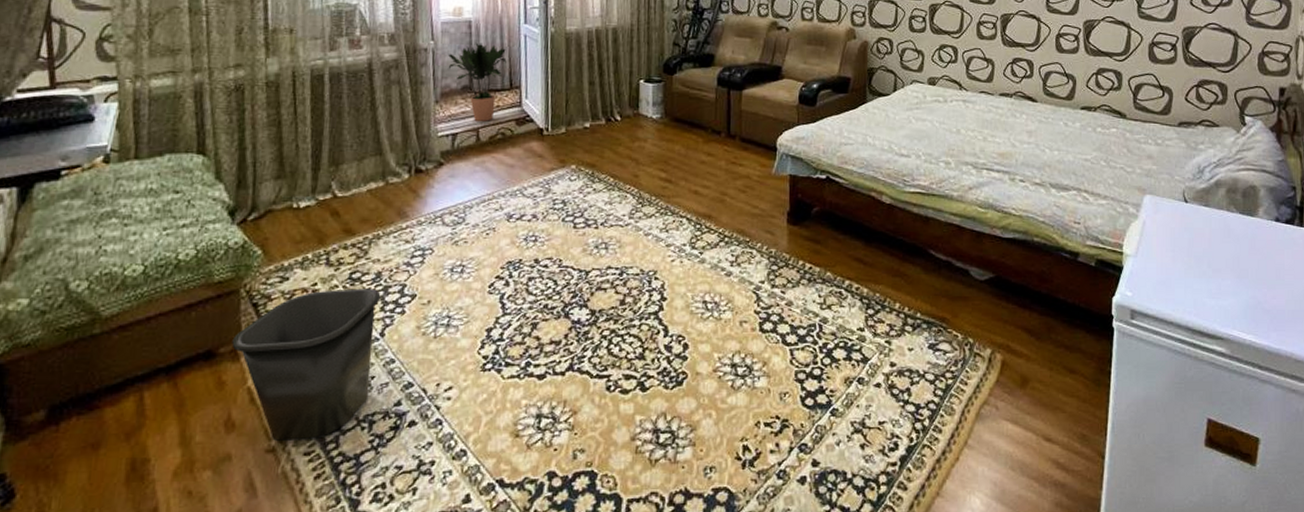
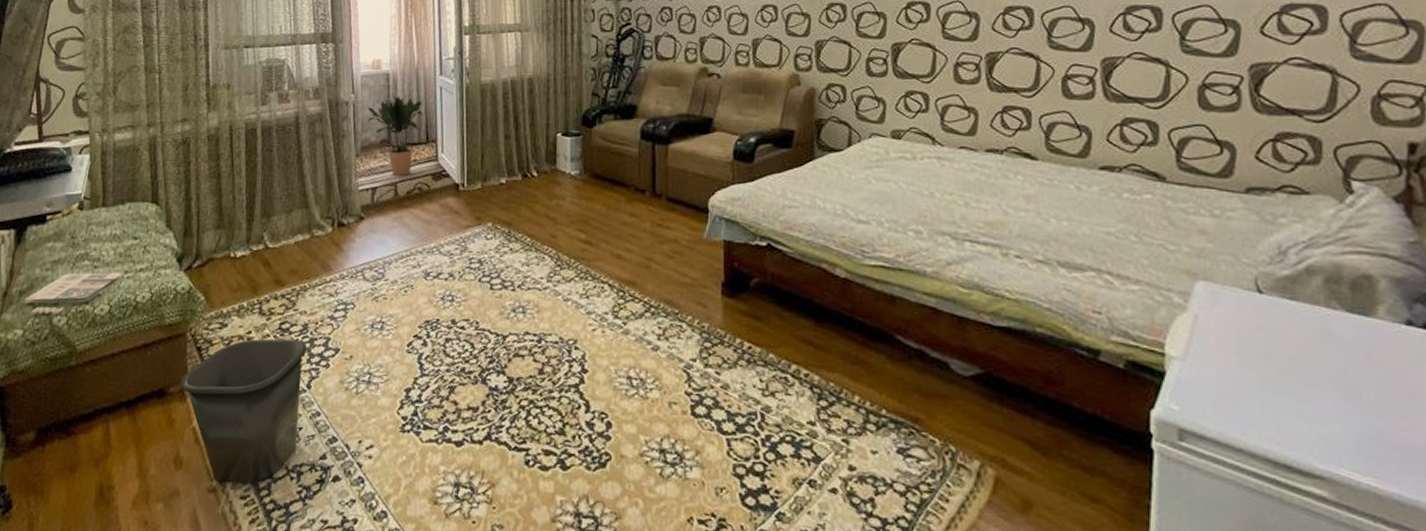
magazine: none [31,230,161,281] -> present [24,272,123,315]

